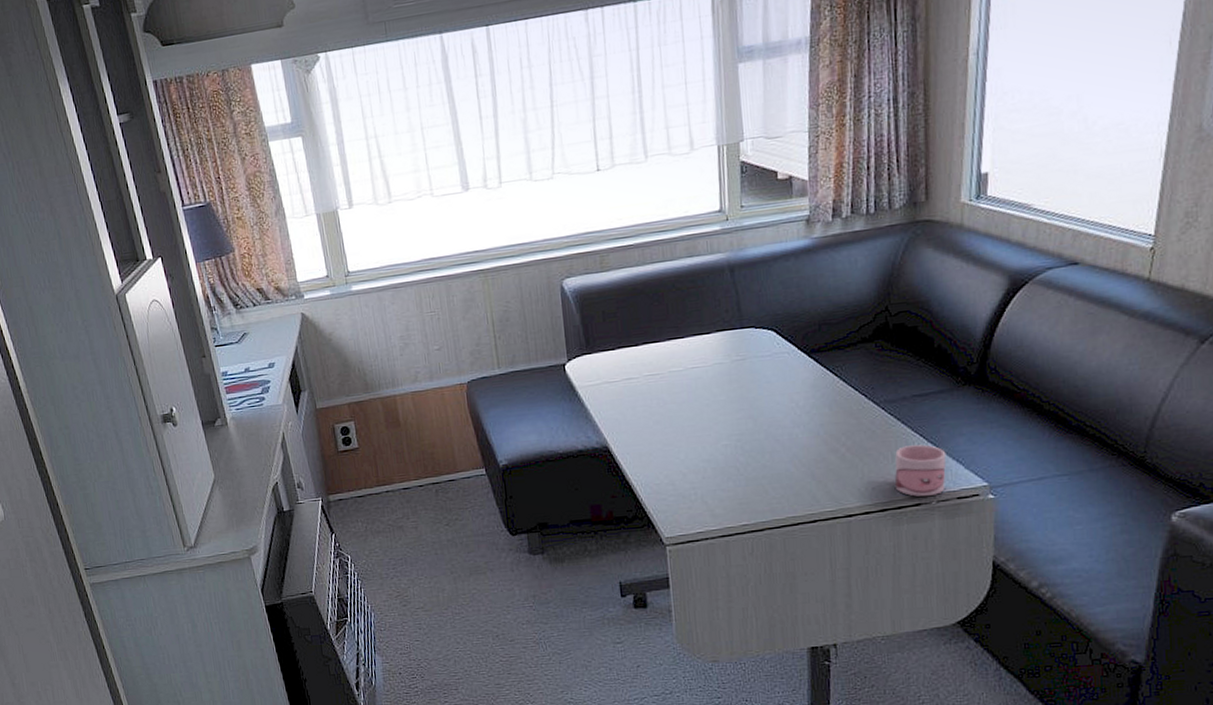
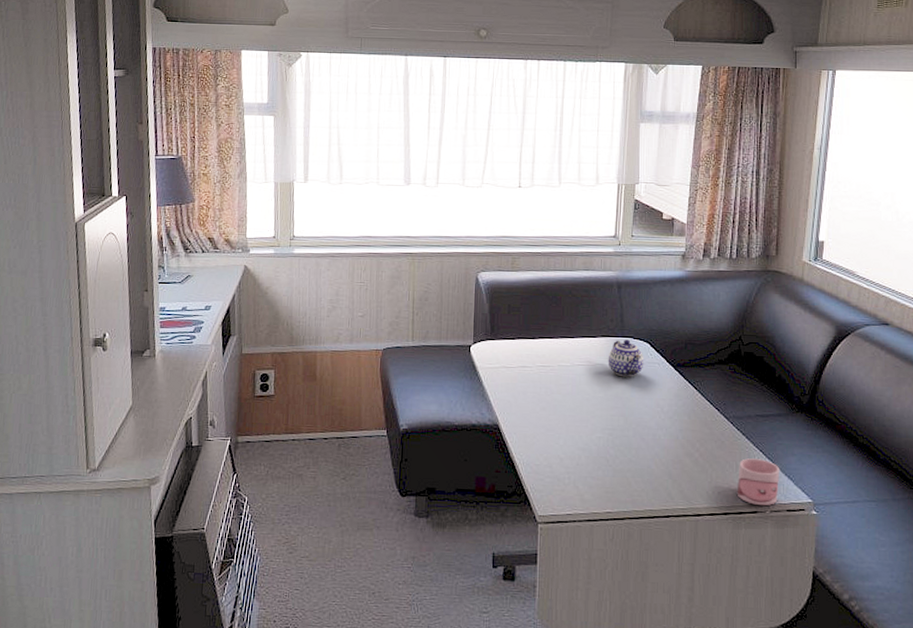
teapot: none [726,330,771,374] -> present [608,339,644,377]

